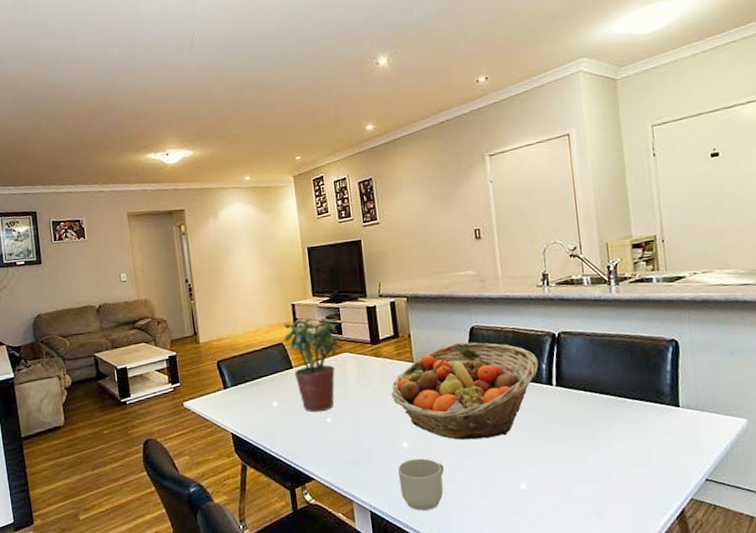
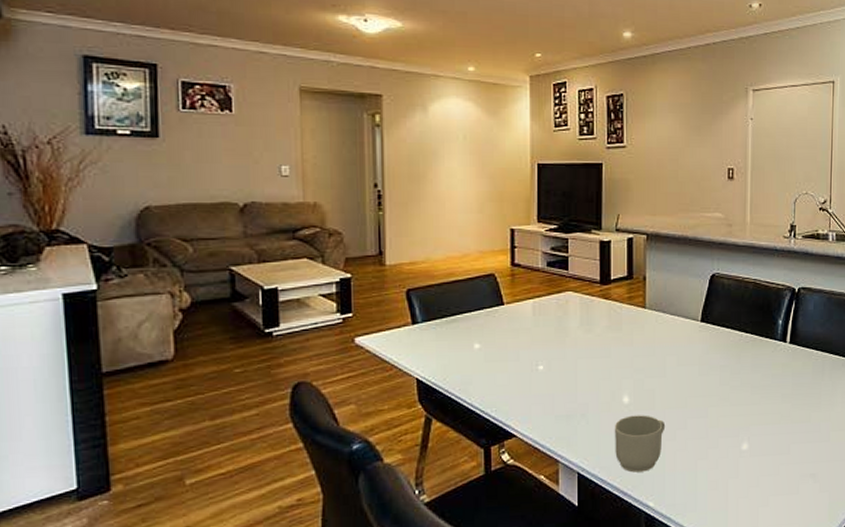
potted plant: present [283,317,343,413] -> none [496,247,568,358]
fruit basket: present [391,342,539,441] -> none [617,290,775,397]

